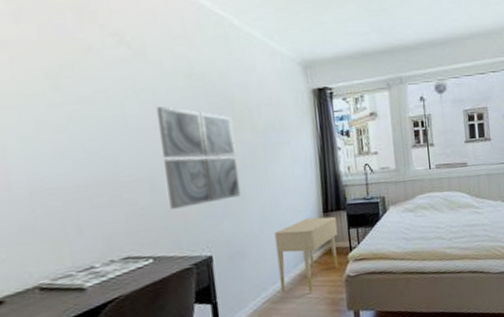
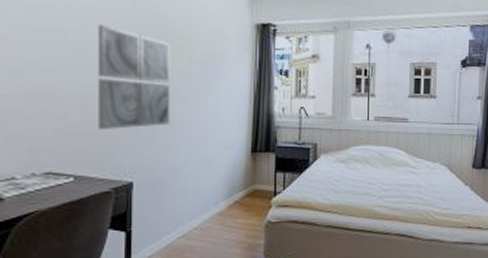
nightstand: present [274,216,338,293] -> none [198,156,265,234]

